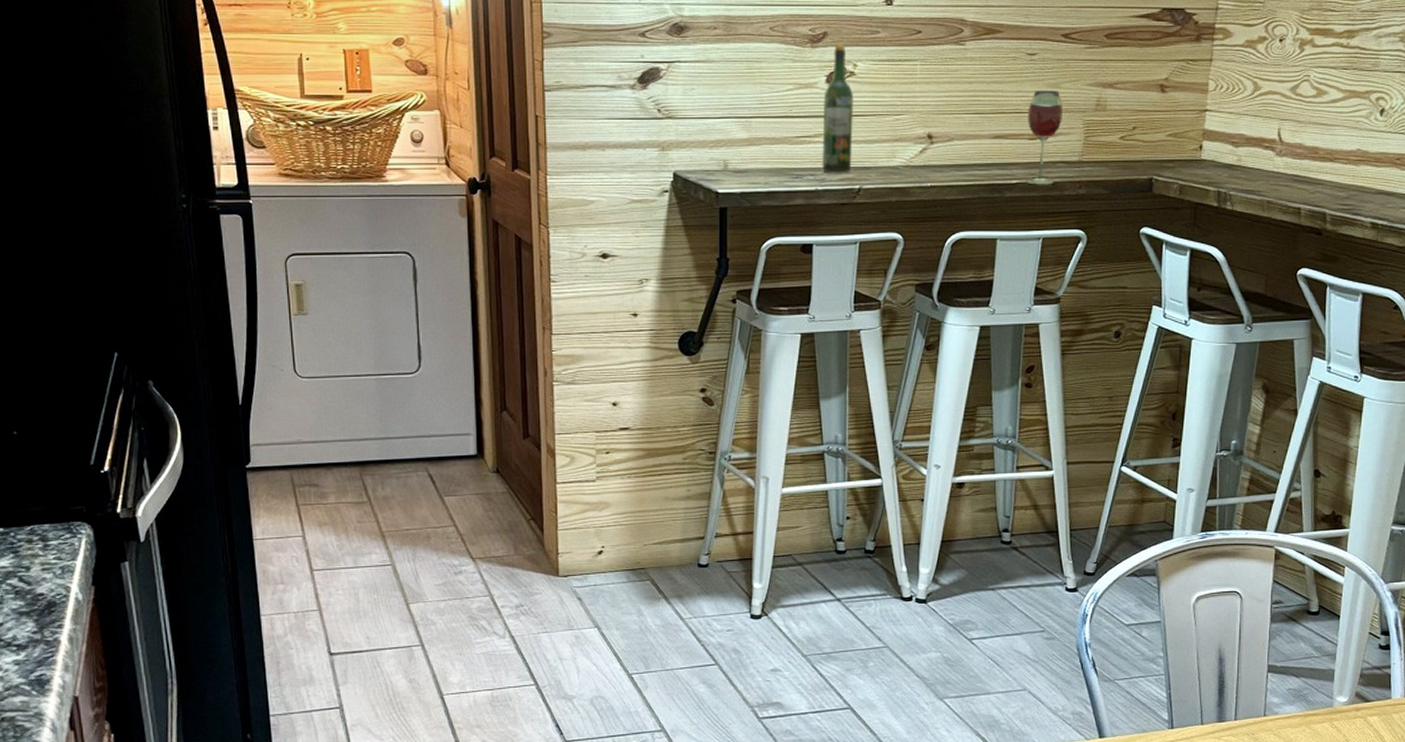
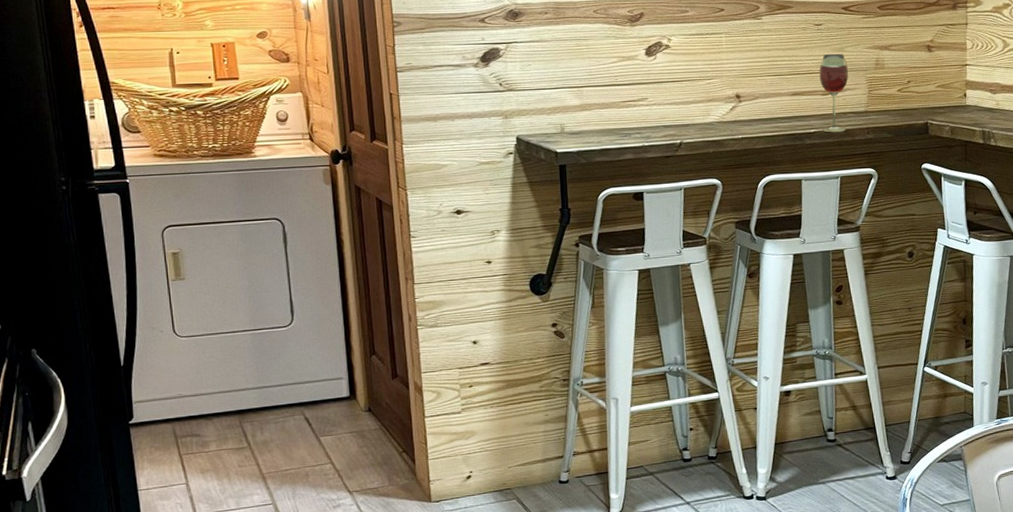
wine bottle: present [822,44,853,173] -> none [644,22,673,131]

